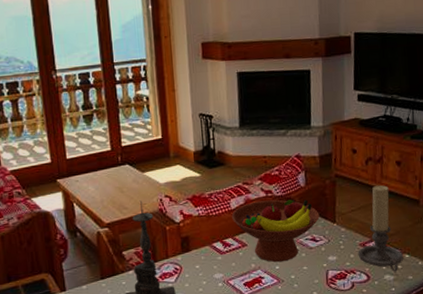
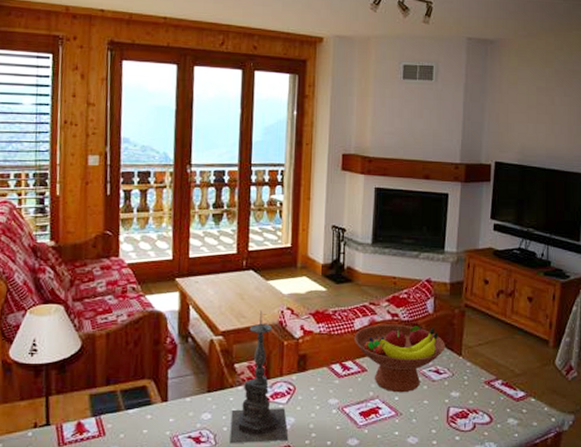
candle holder: present [358,185,404,272] -> none [482,320,530,416]

